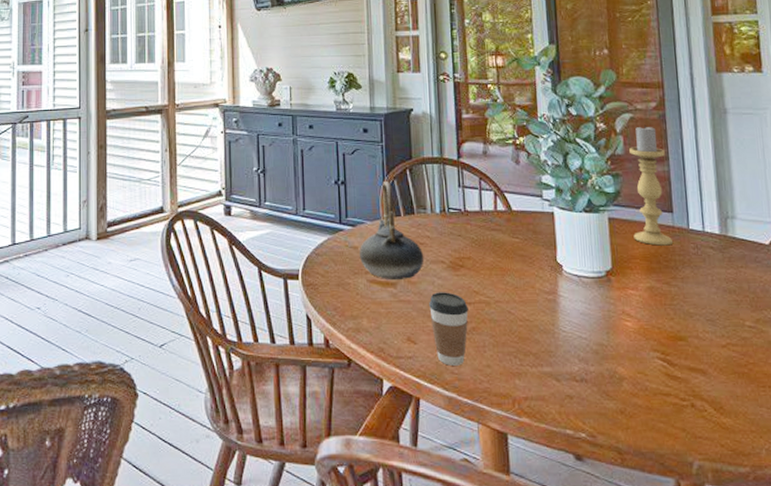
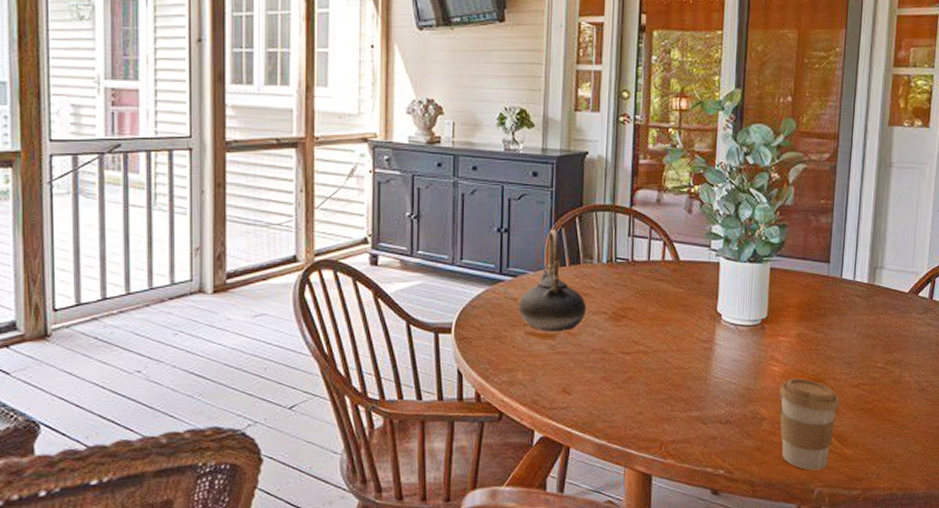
coffee cup: present [429,292,469,366] -> none [587,343,626,414]
candle holder: present [629,125,672,246] -> none [791,176,831,295]
coffee cup: none [636,334,709,440] -> present [779,377,840,471]

